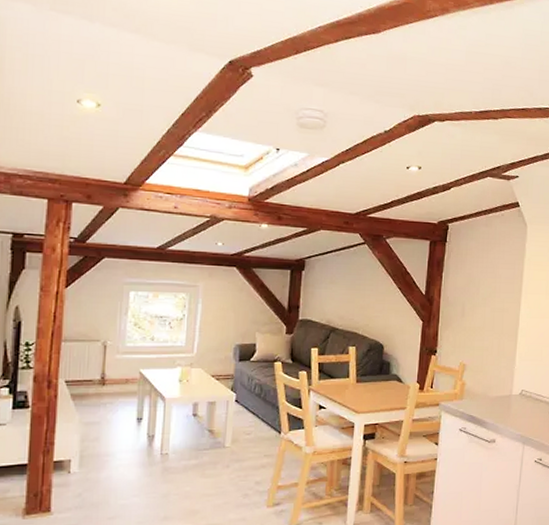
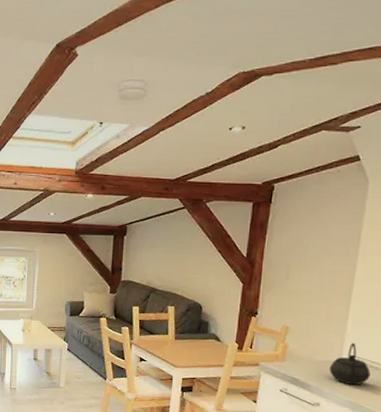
kettle: none [502,377,537,419] -> present [329,342,371,386]

